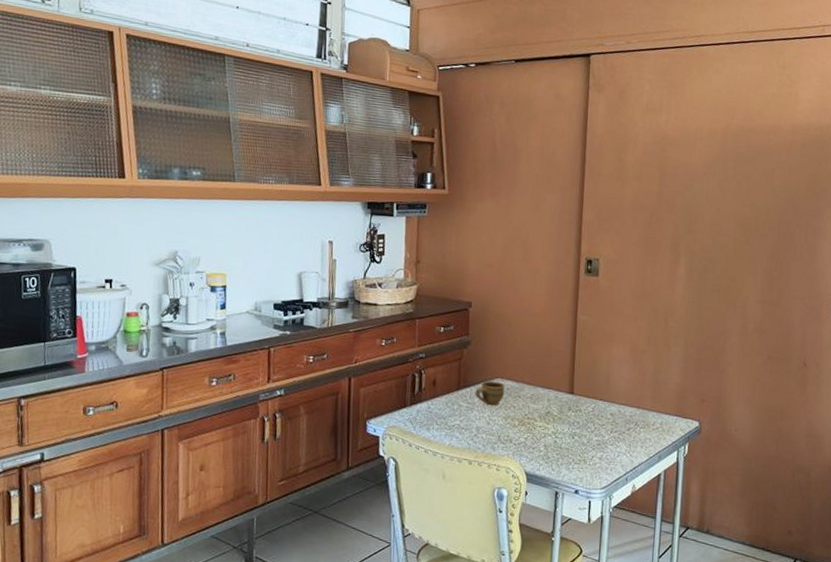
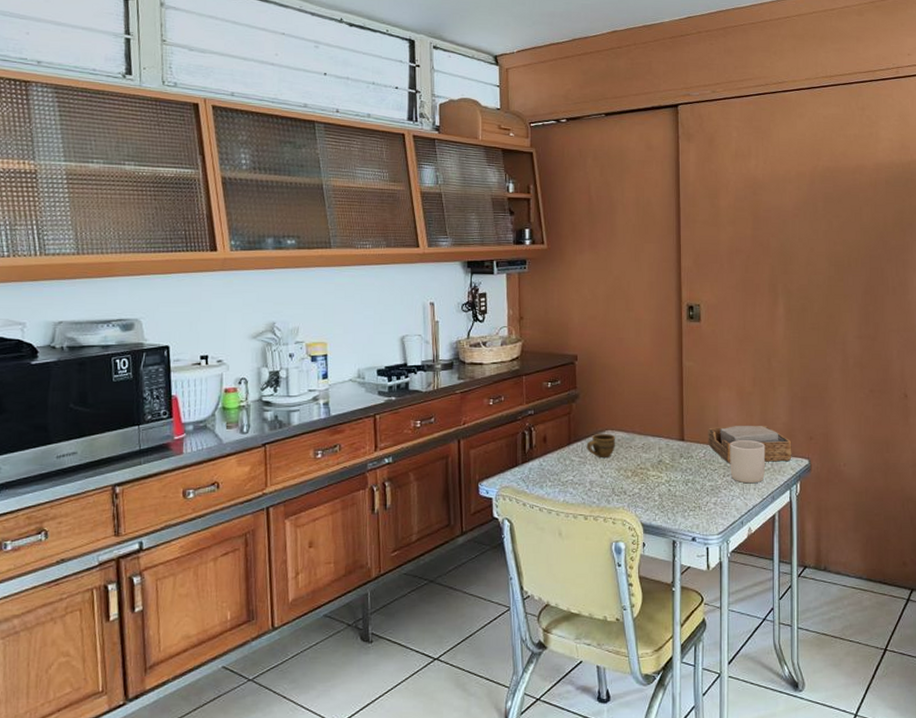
napkin holder: none [597,382,683,423] -> present [708,426,792,463]
mug: none [618,397,656,442] -> present [729,440,766,484]

